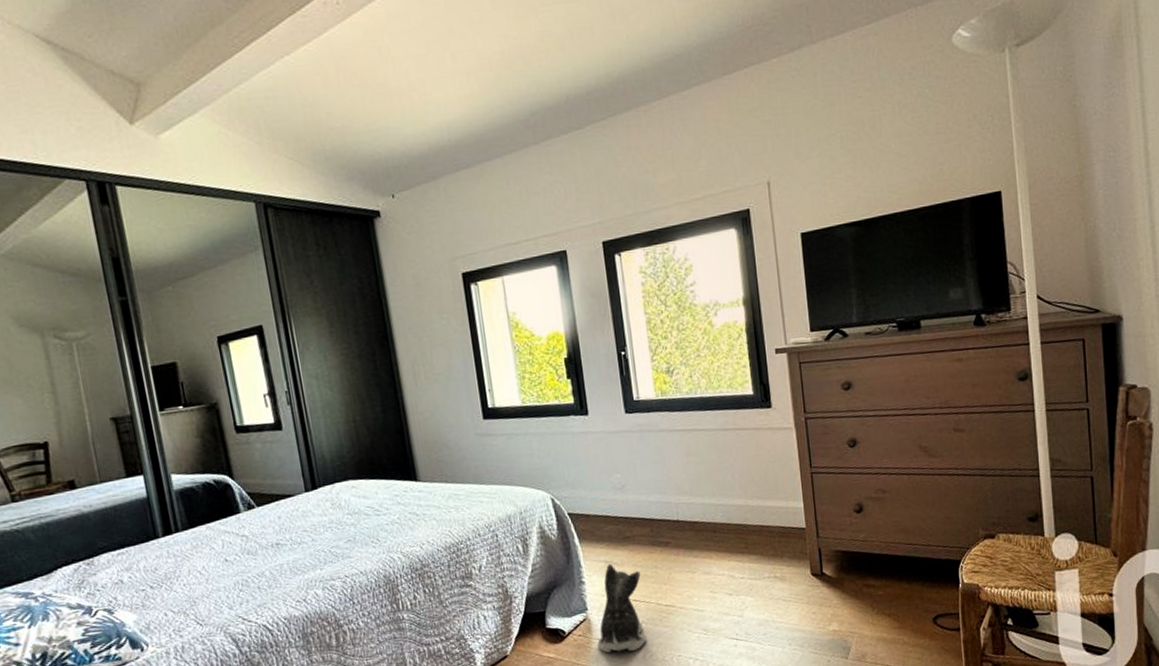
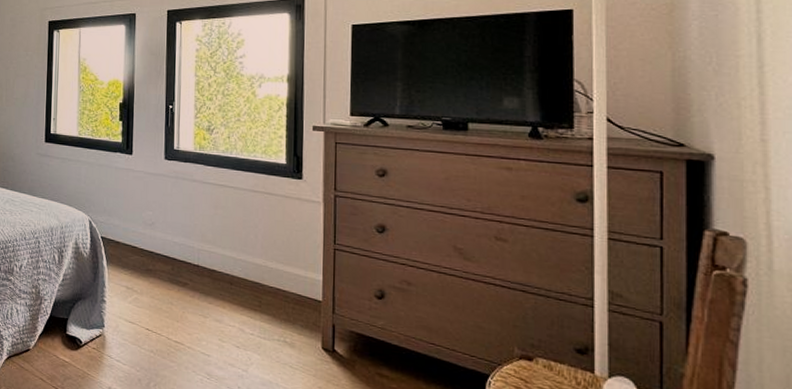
plush toy: present [597,563,647,653] -> none [108,290,157,377]

